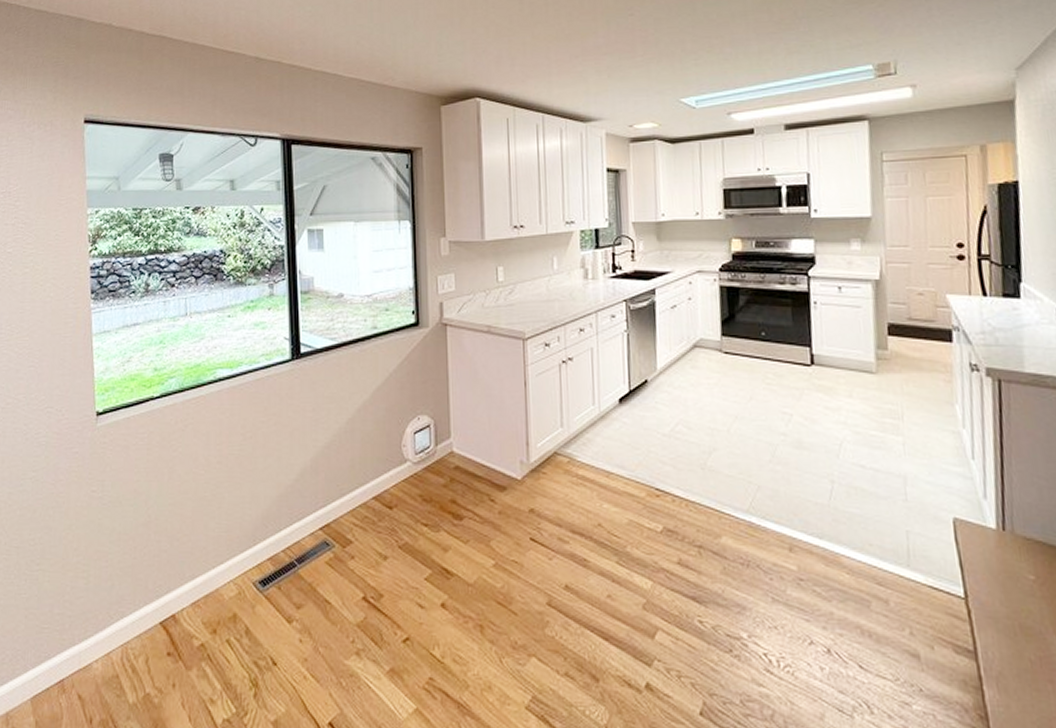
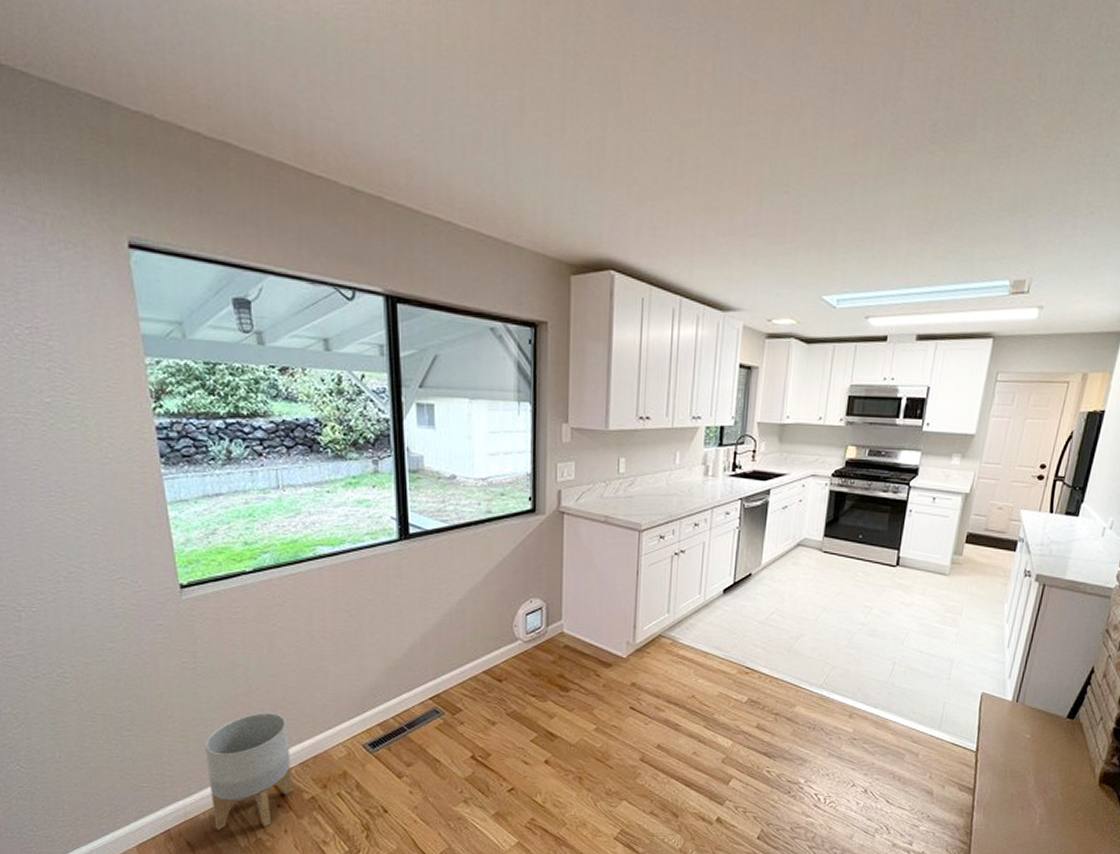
planter: none [103,545,183,682] -> present [204,713,293,830]

